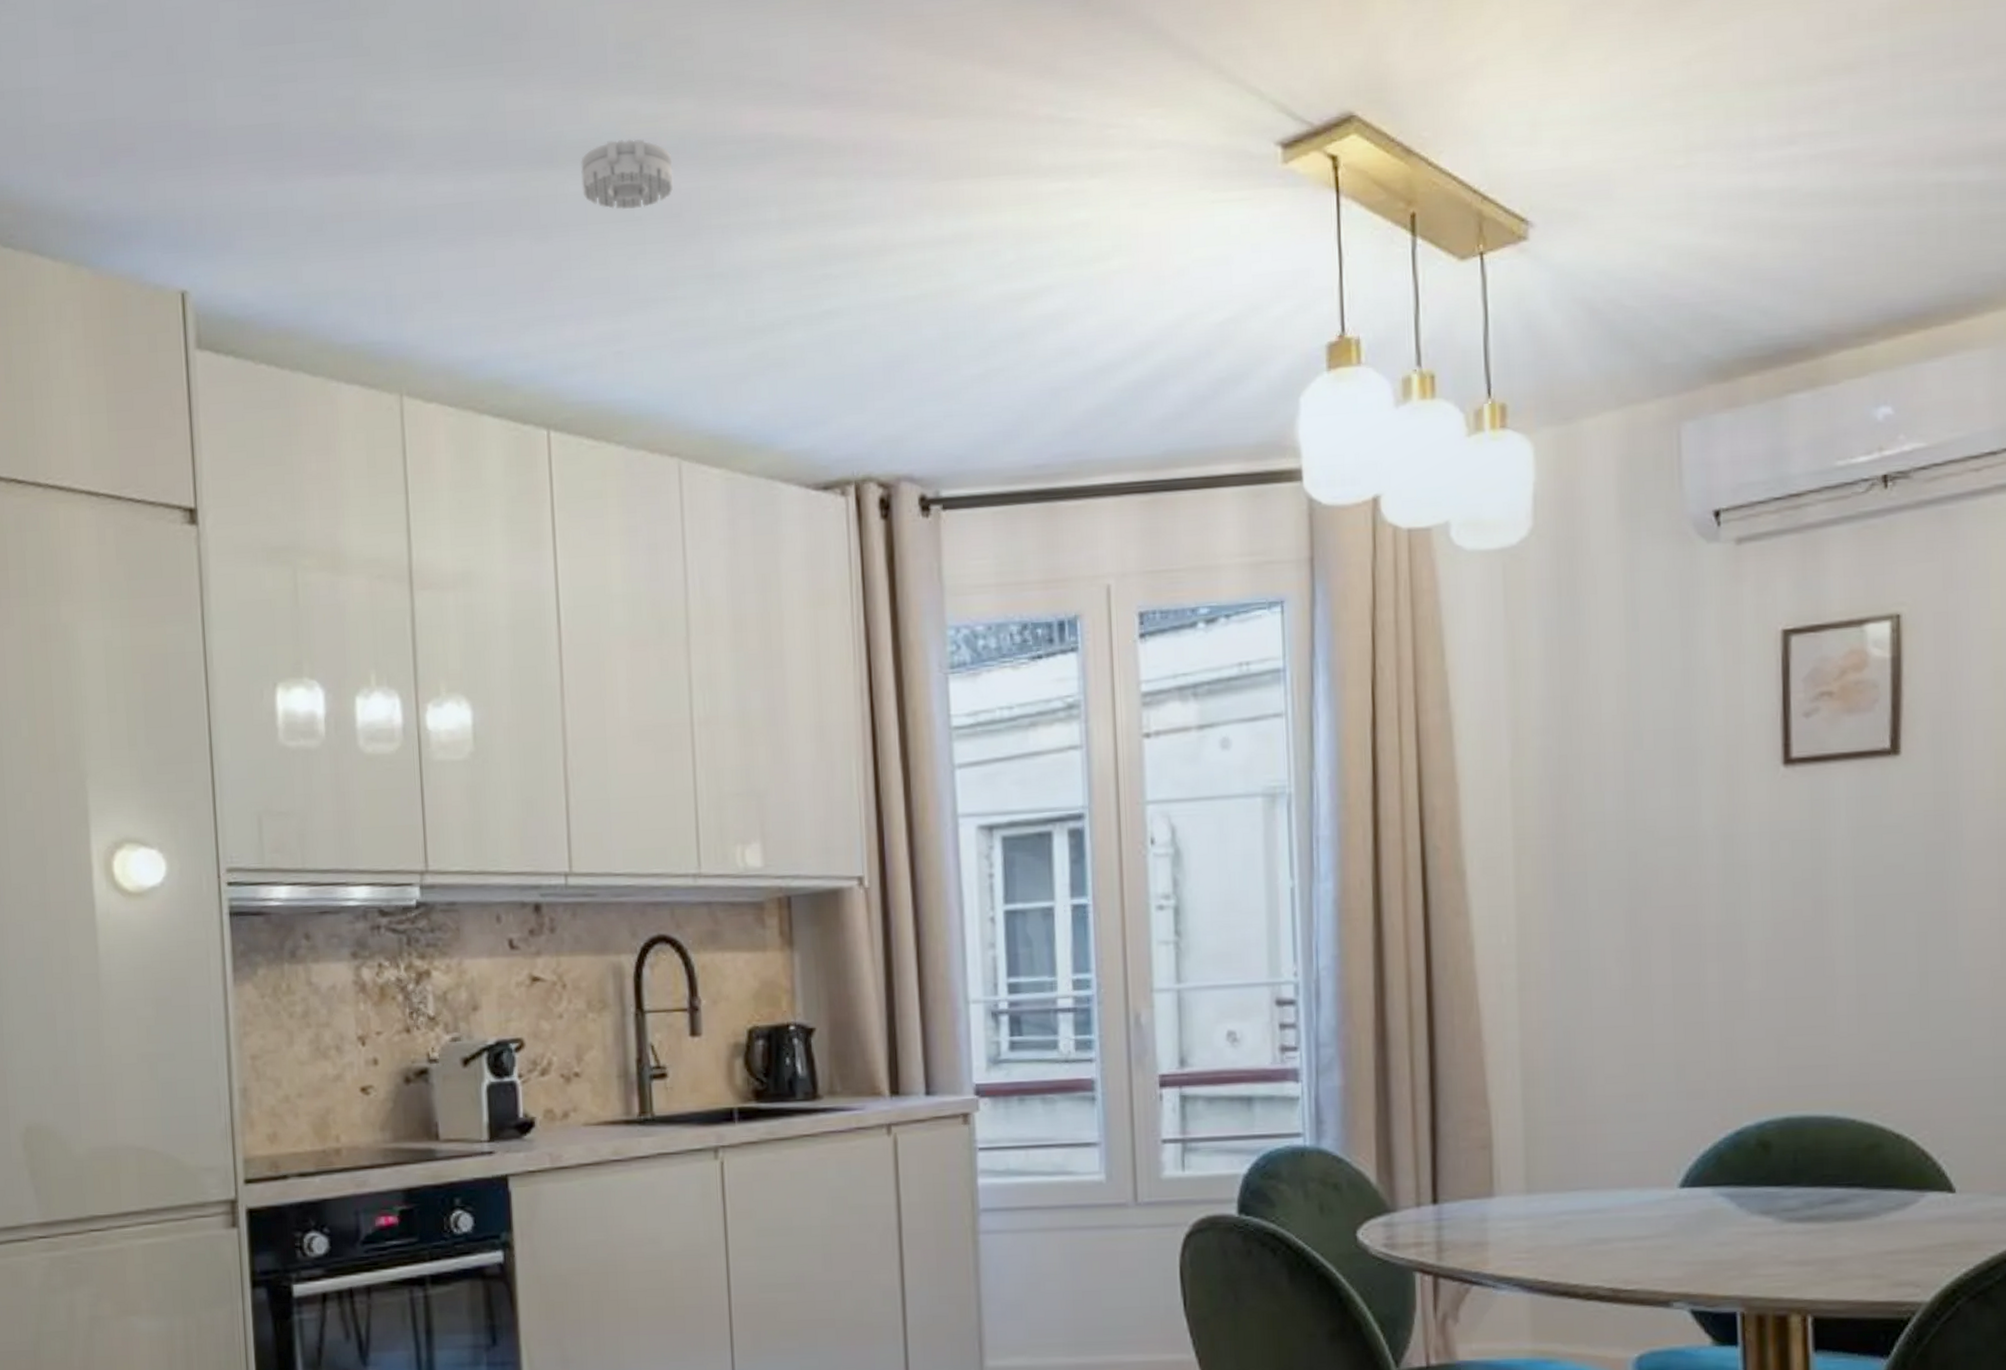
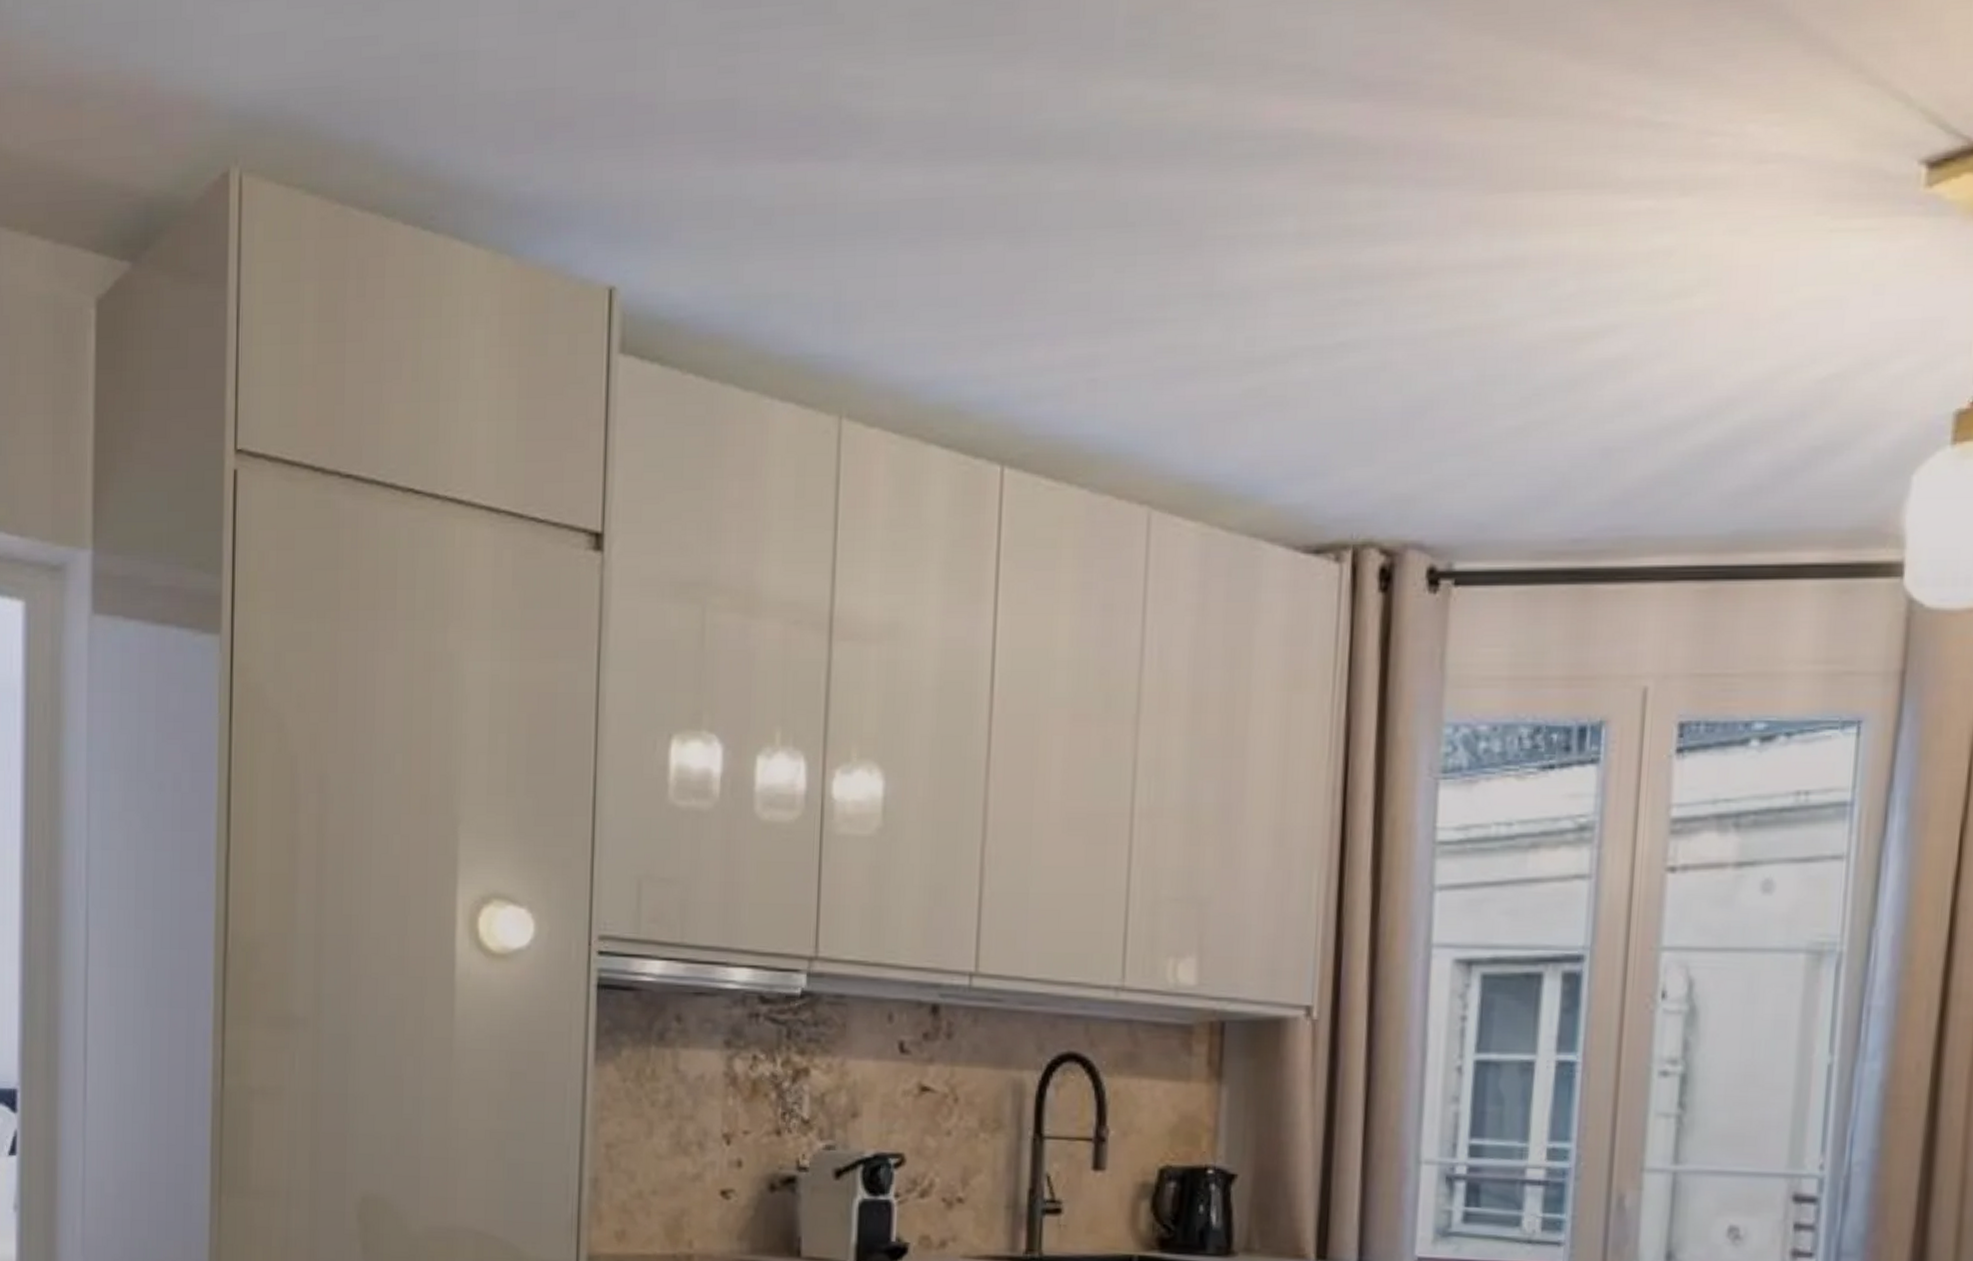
smoke detector: present [581,139,674,210] -> none [1070,130,1178,214]

